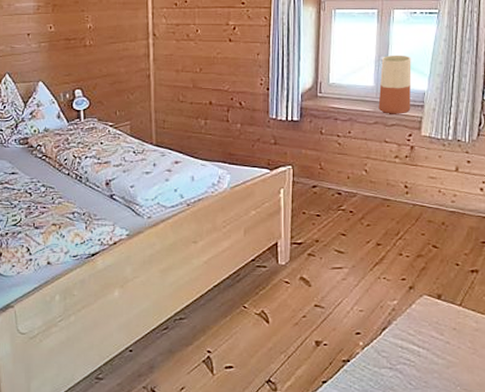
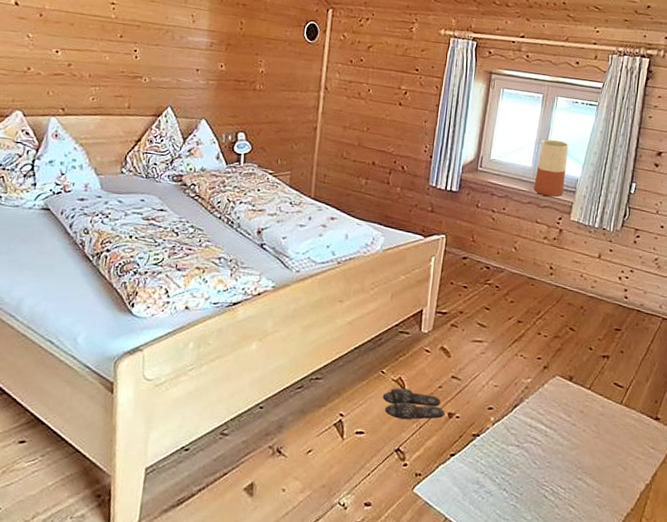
slippers: none [247,321,311,351] -> present [382,388,444,420]

